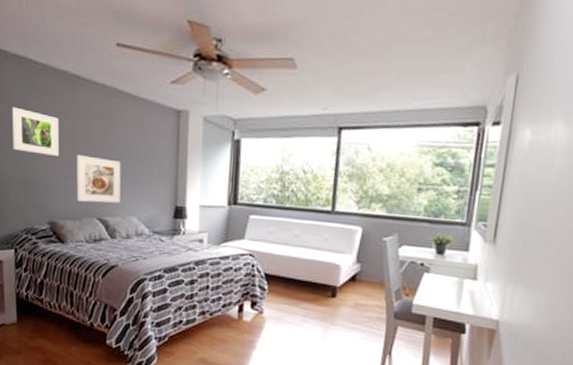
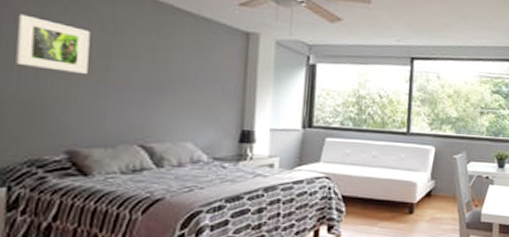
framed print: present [76,155,121,204] -> none [110,73,175,128]

